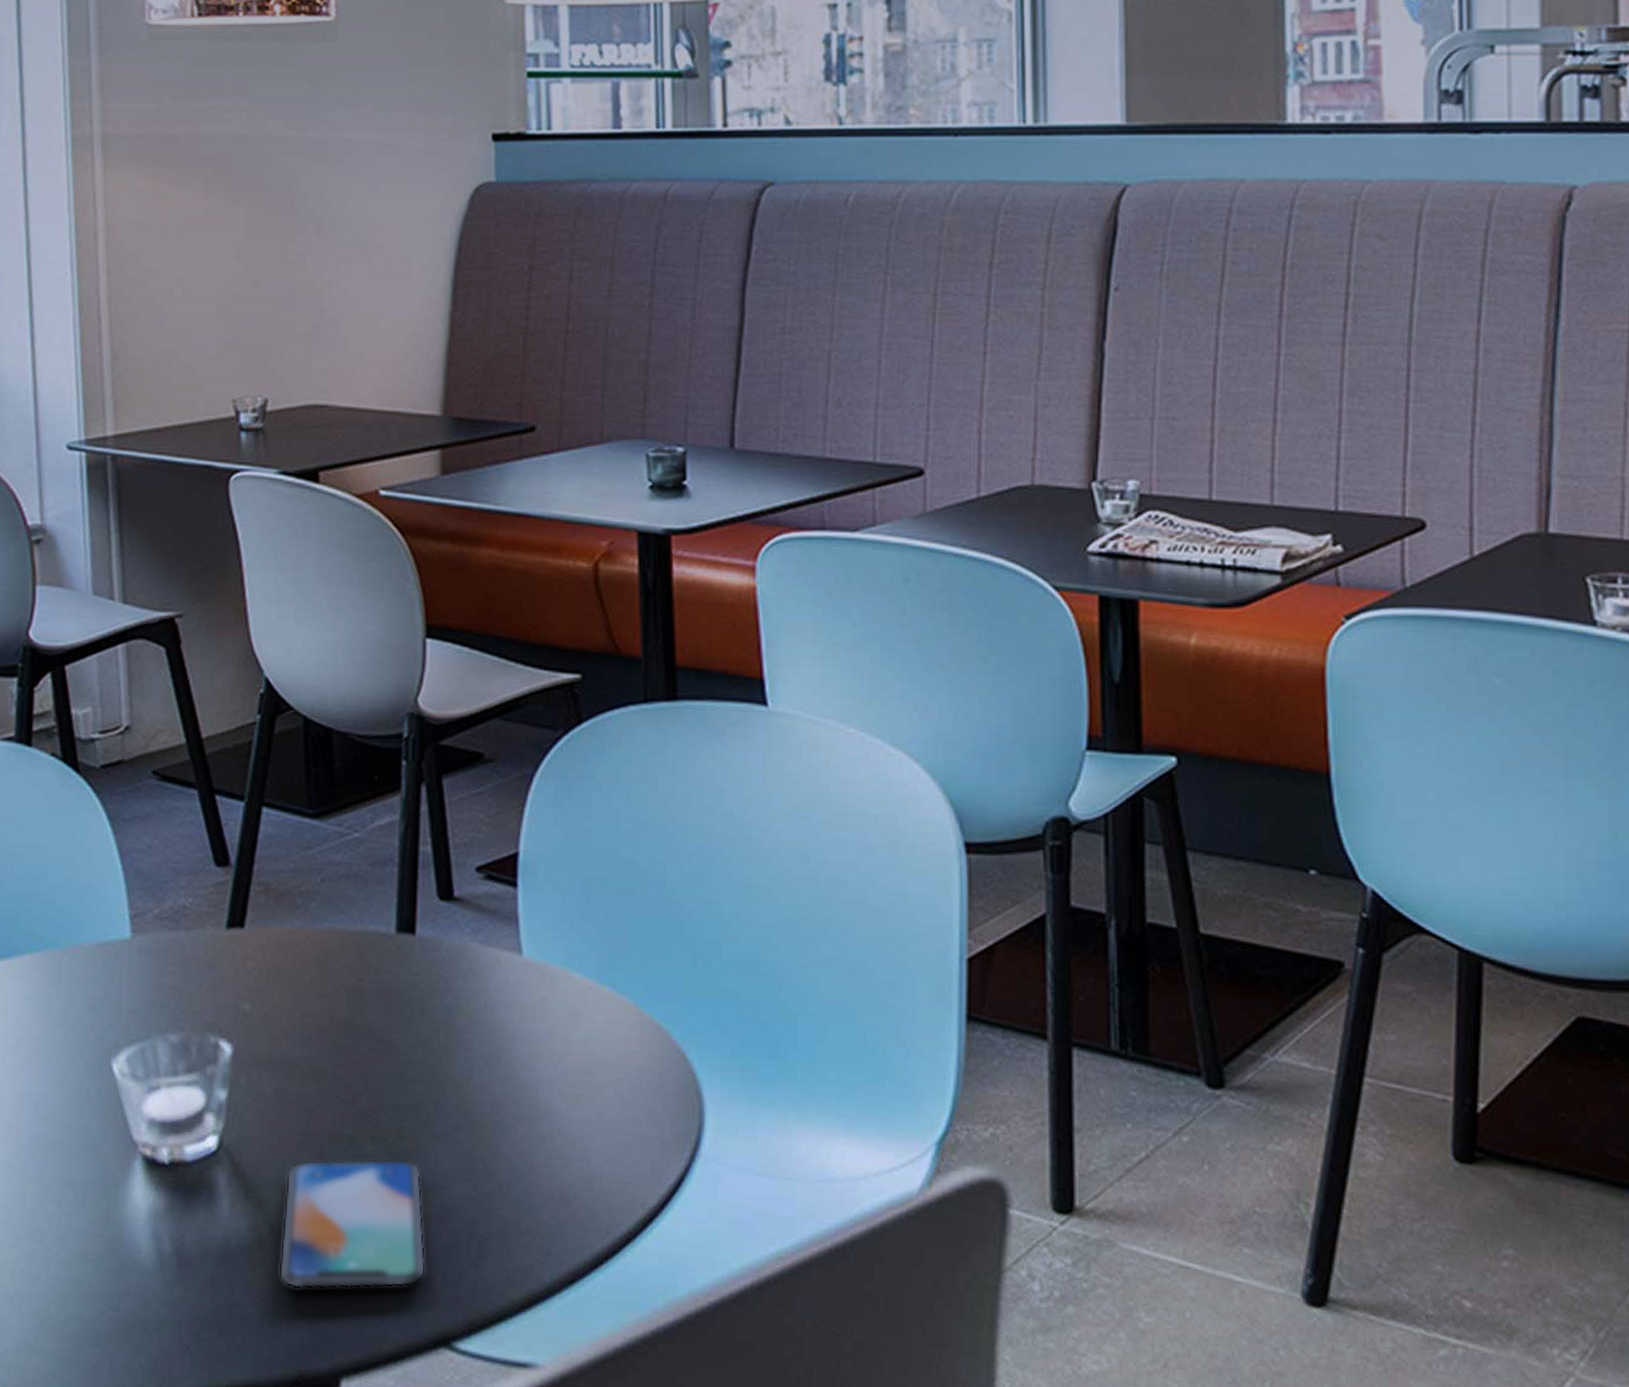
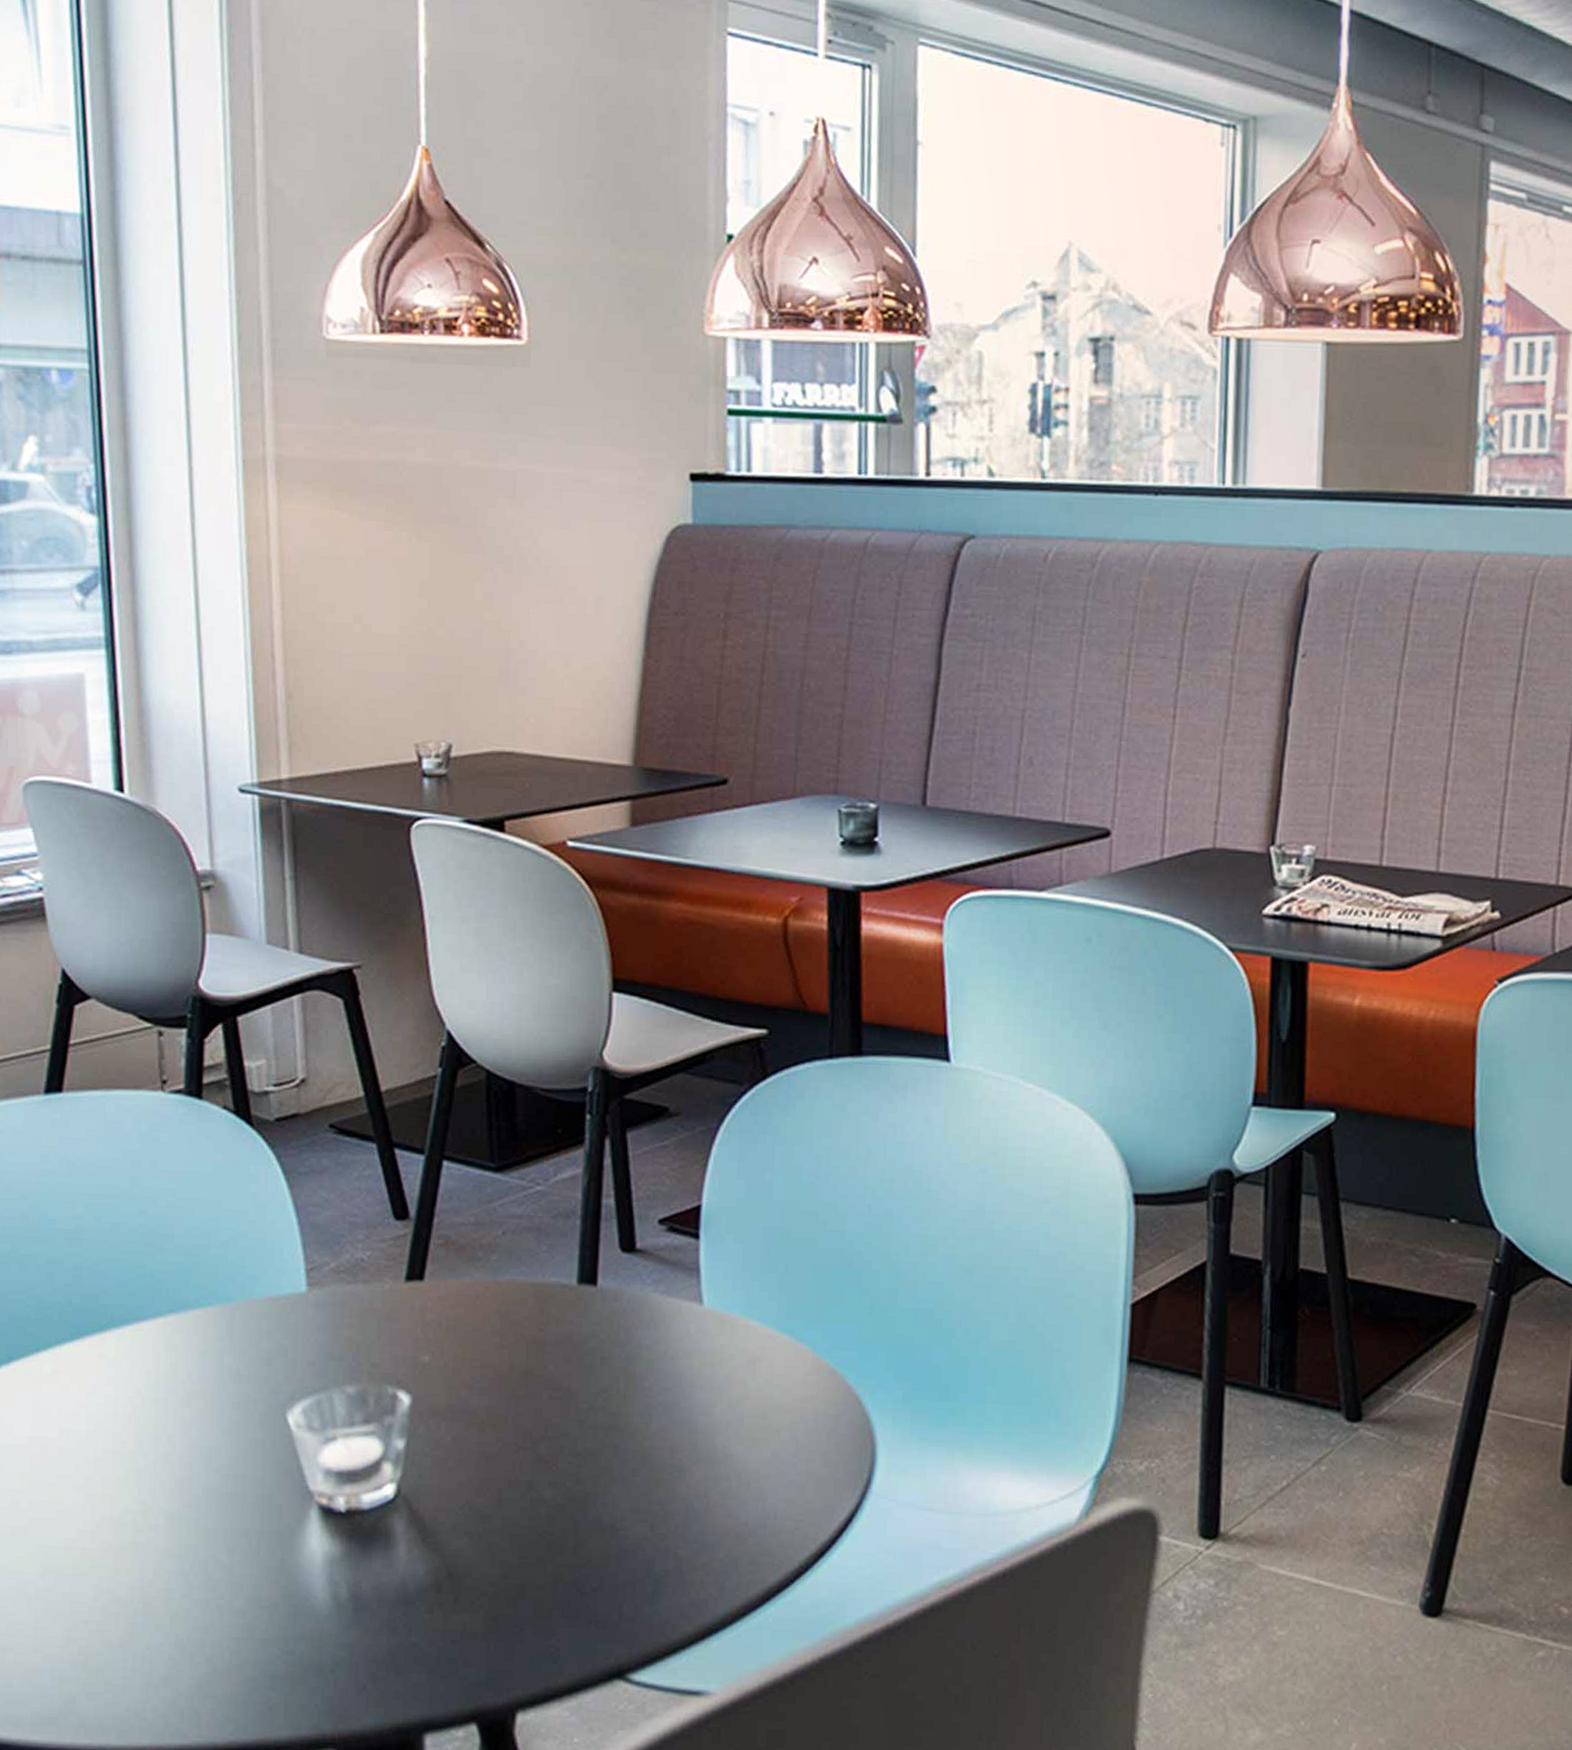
smartphone: present [279,1158,426,1289] -> none [456,1502,602,1629]

